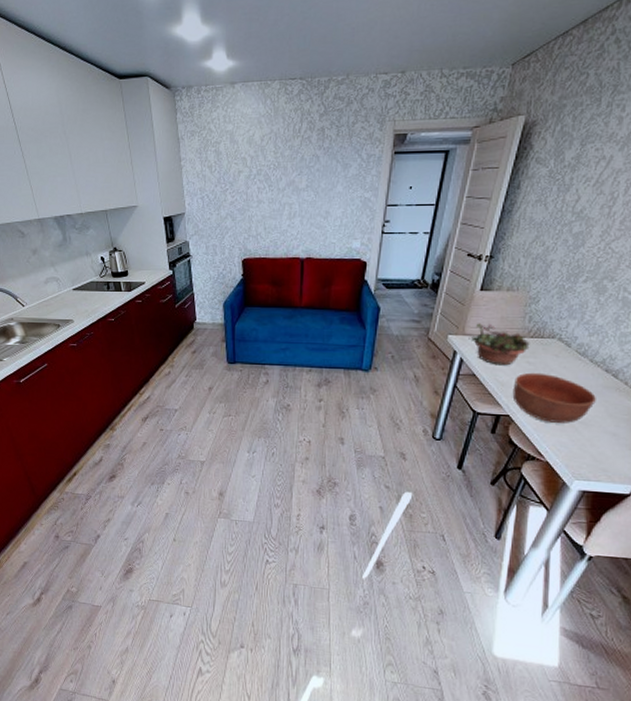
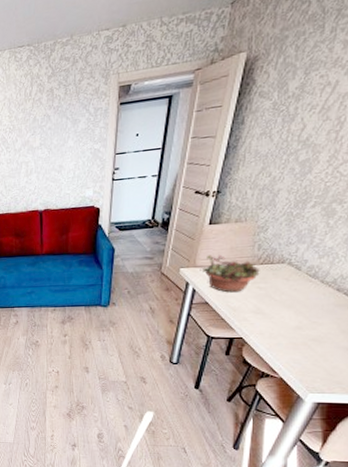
bowl: present [512,372,596,423] -> none [244,296,328,342]

